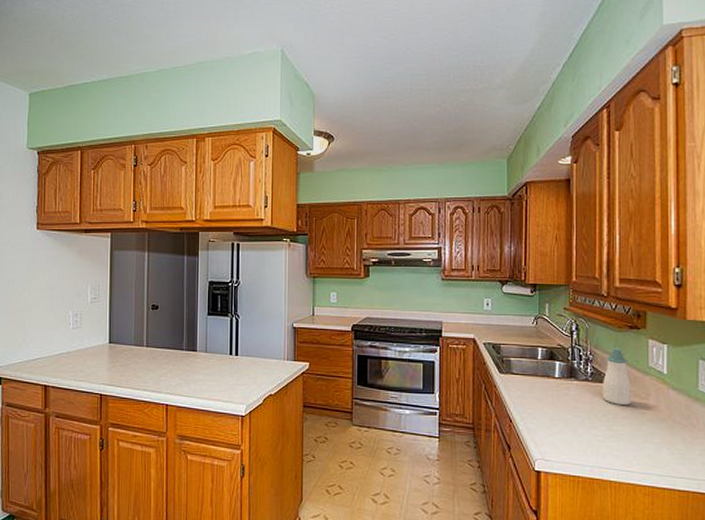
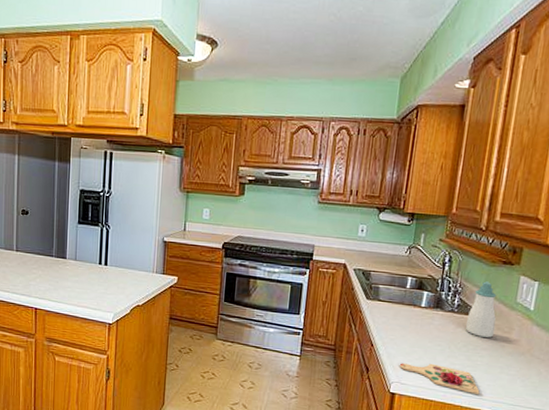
cutting board: none [542,436,627,466] -> present [400,363,480,394]

